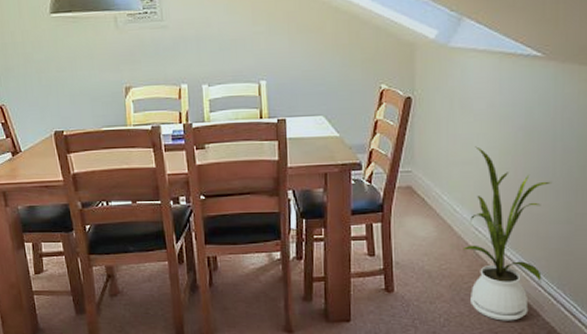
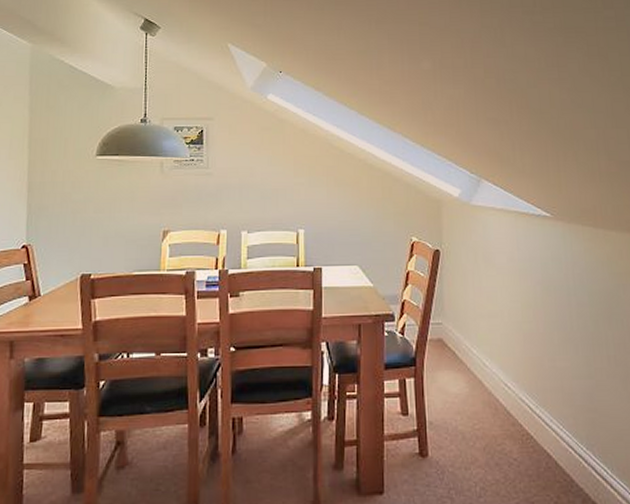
house plant: present [463,146,553,321] -> none [494,299,571,488]

